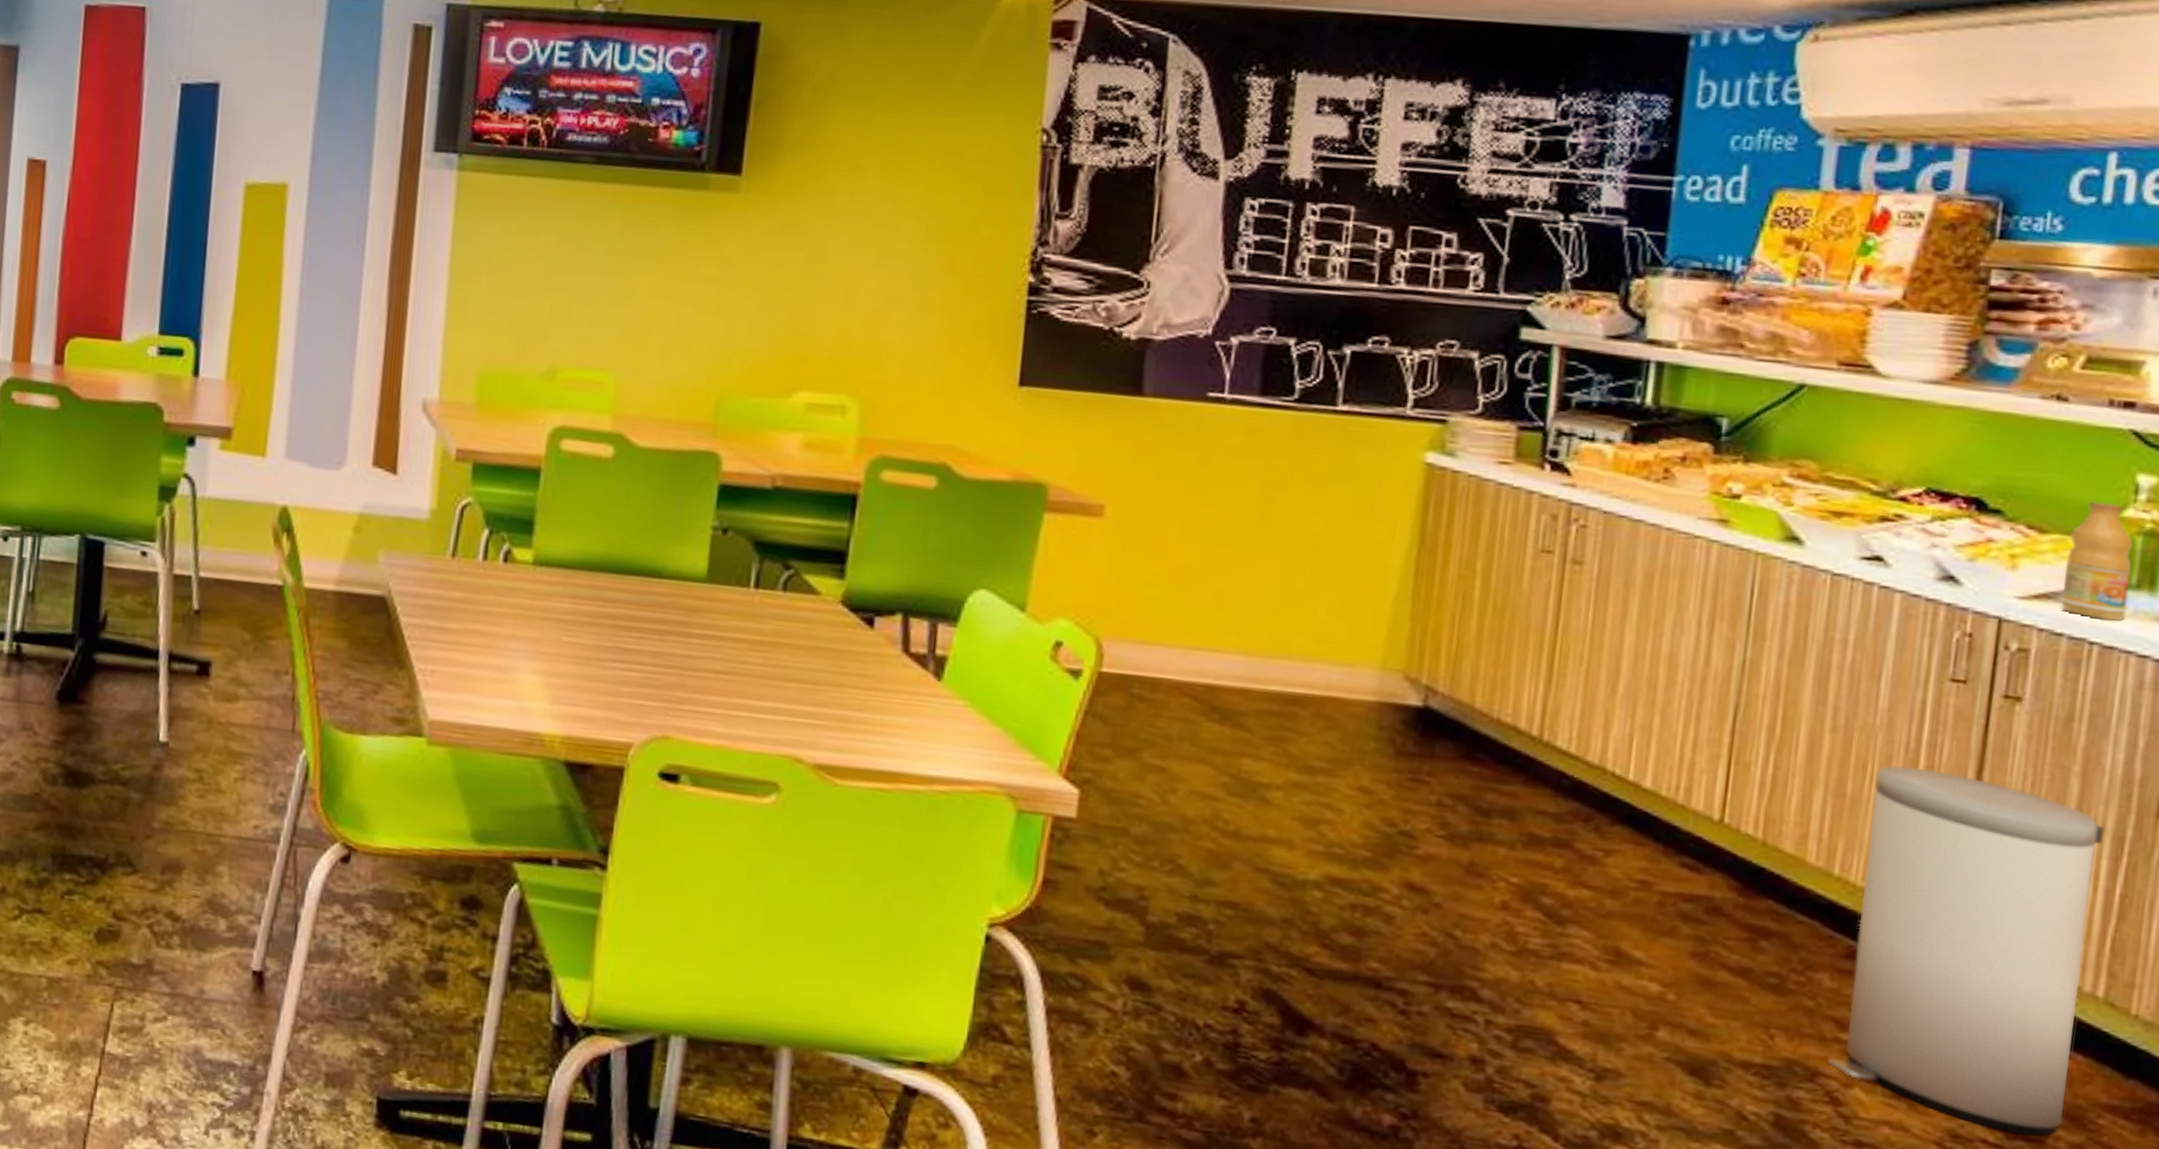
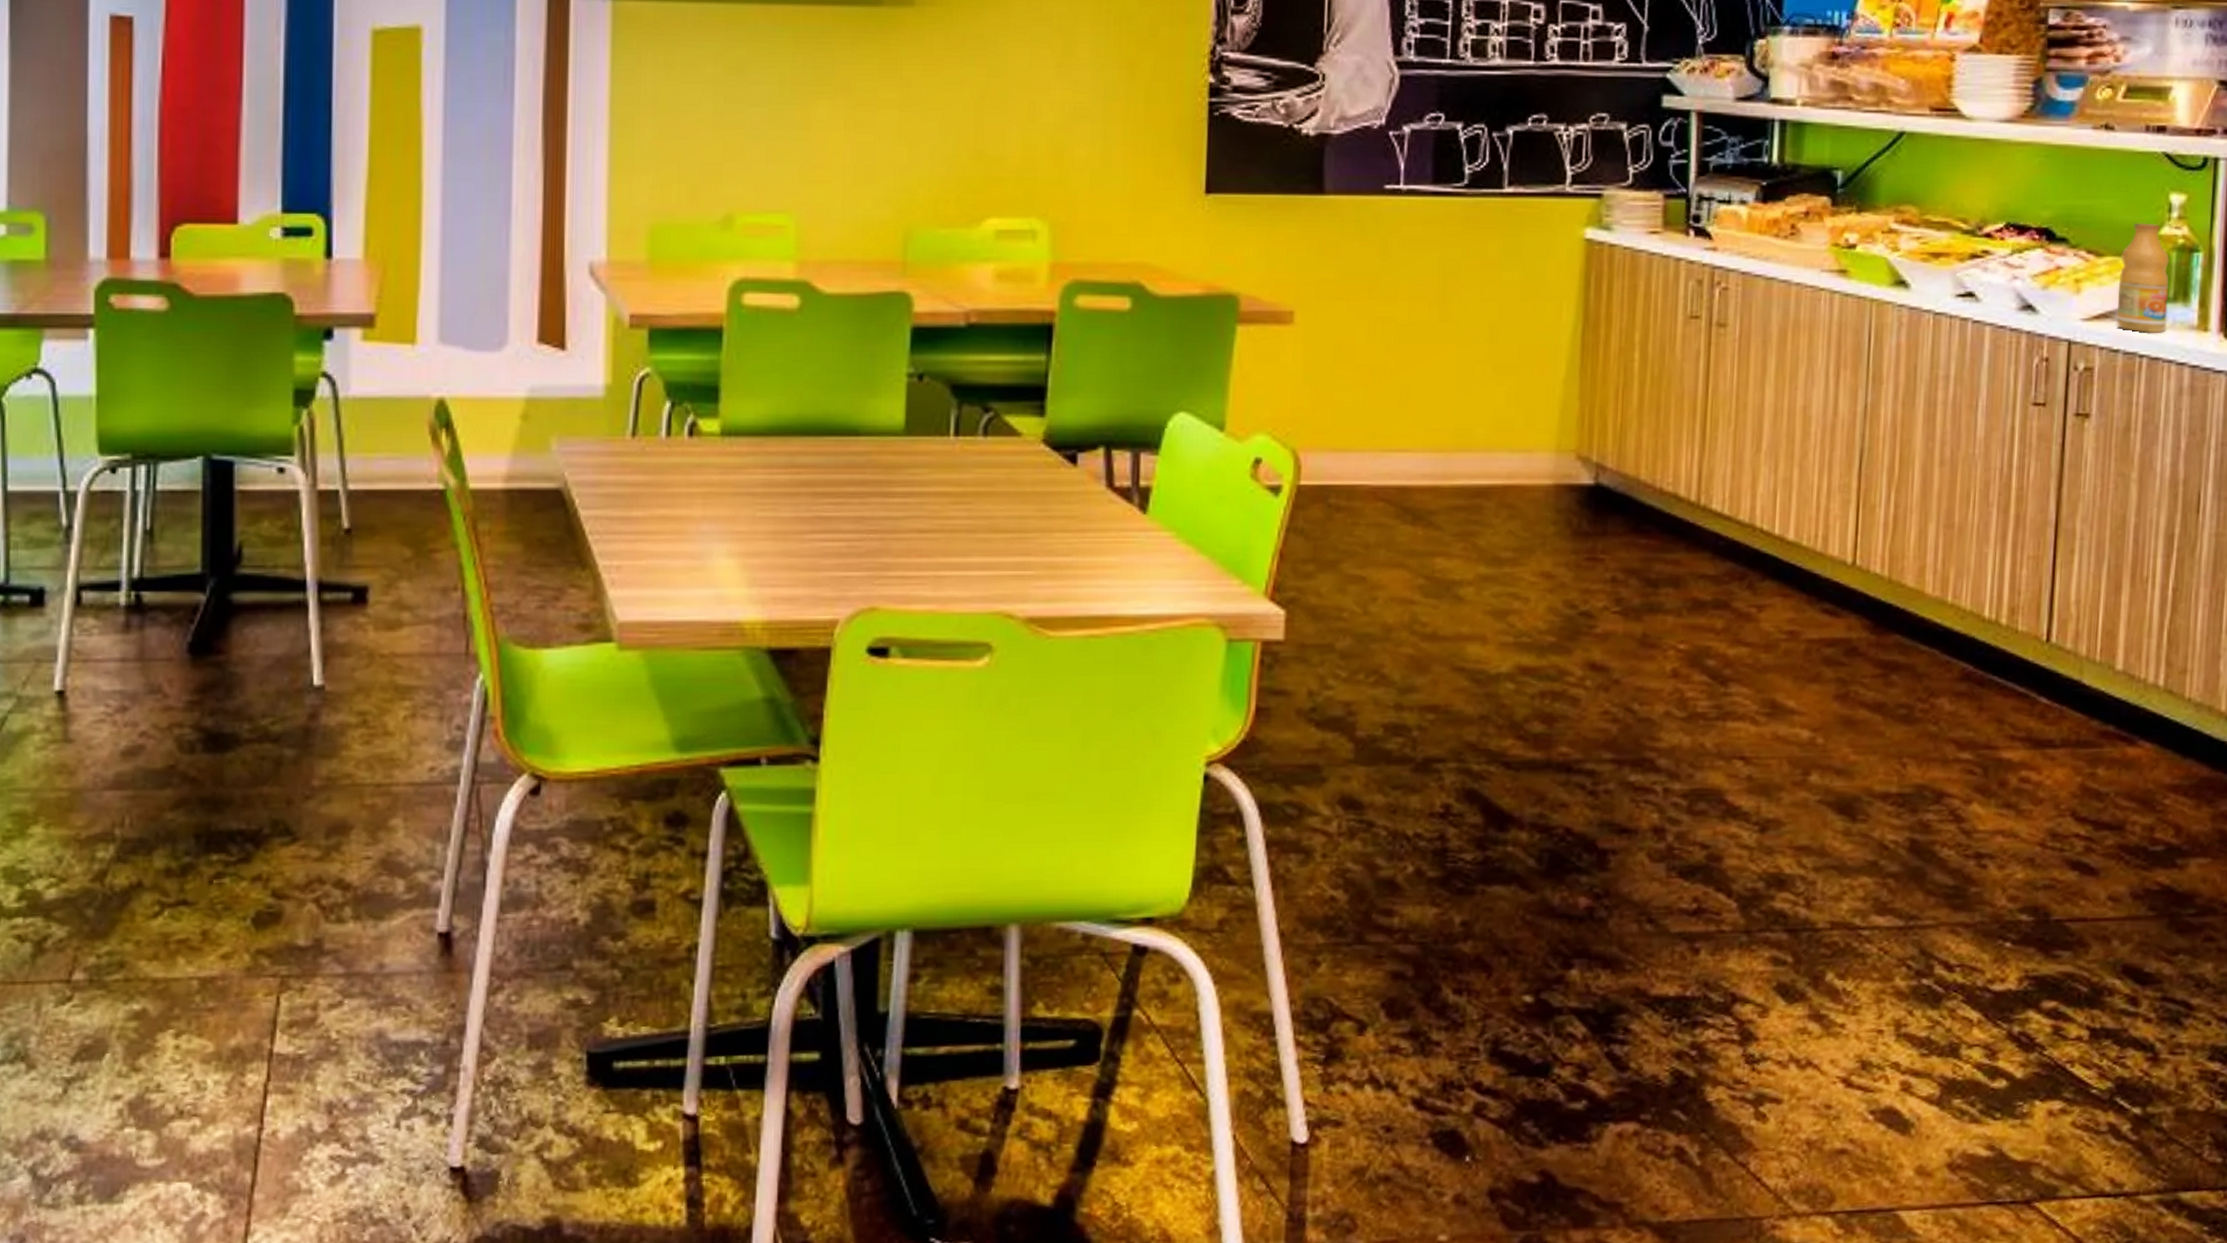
pedal bin: present [1827,765,2105,1137] -> none [1950,490,2159,825]

